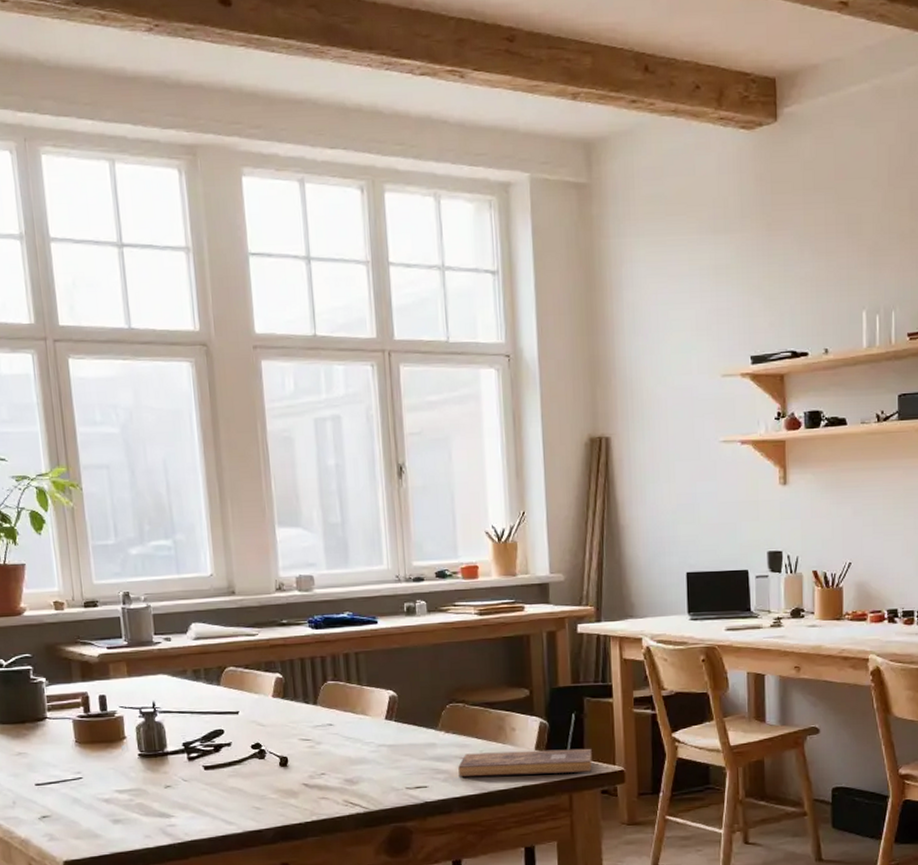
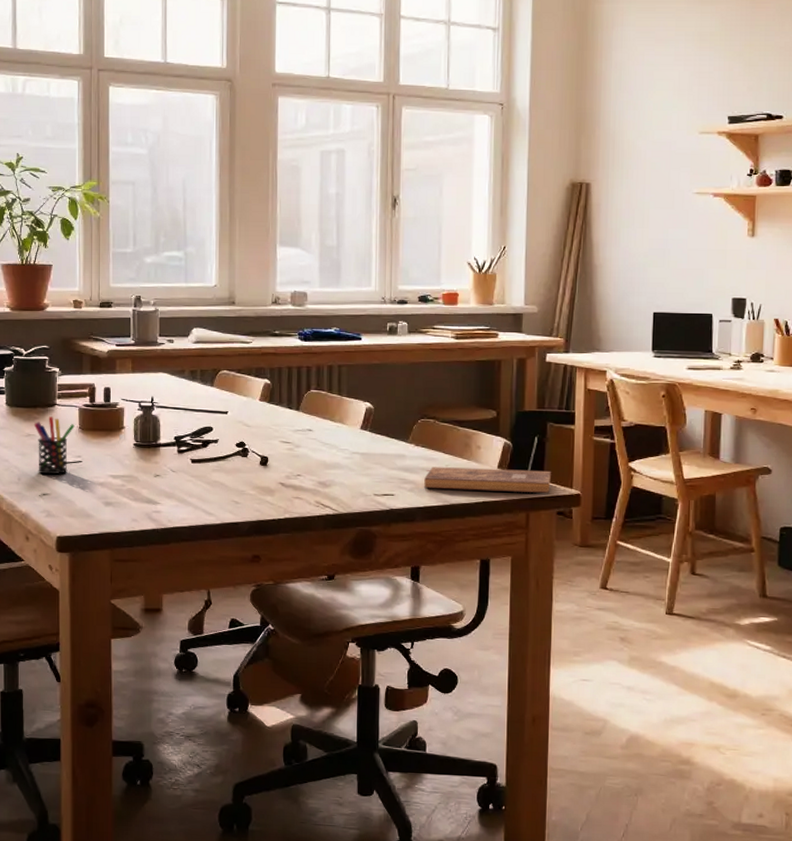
pen holder: none [23,731,70,796] -> present [33,416,75,475]

